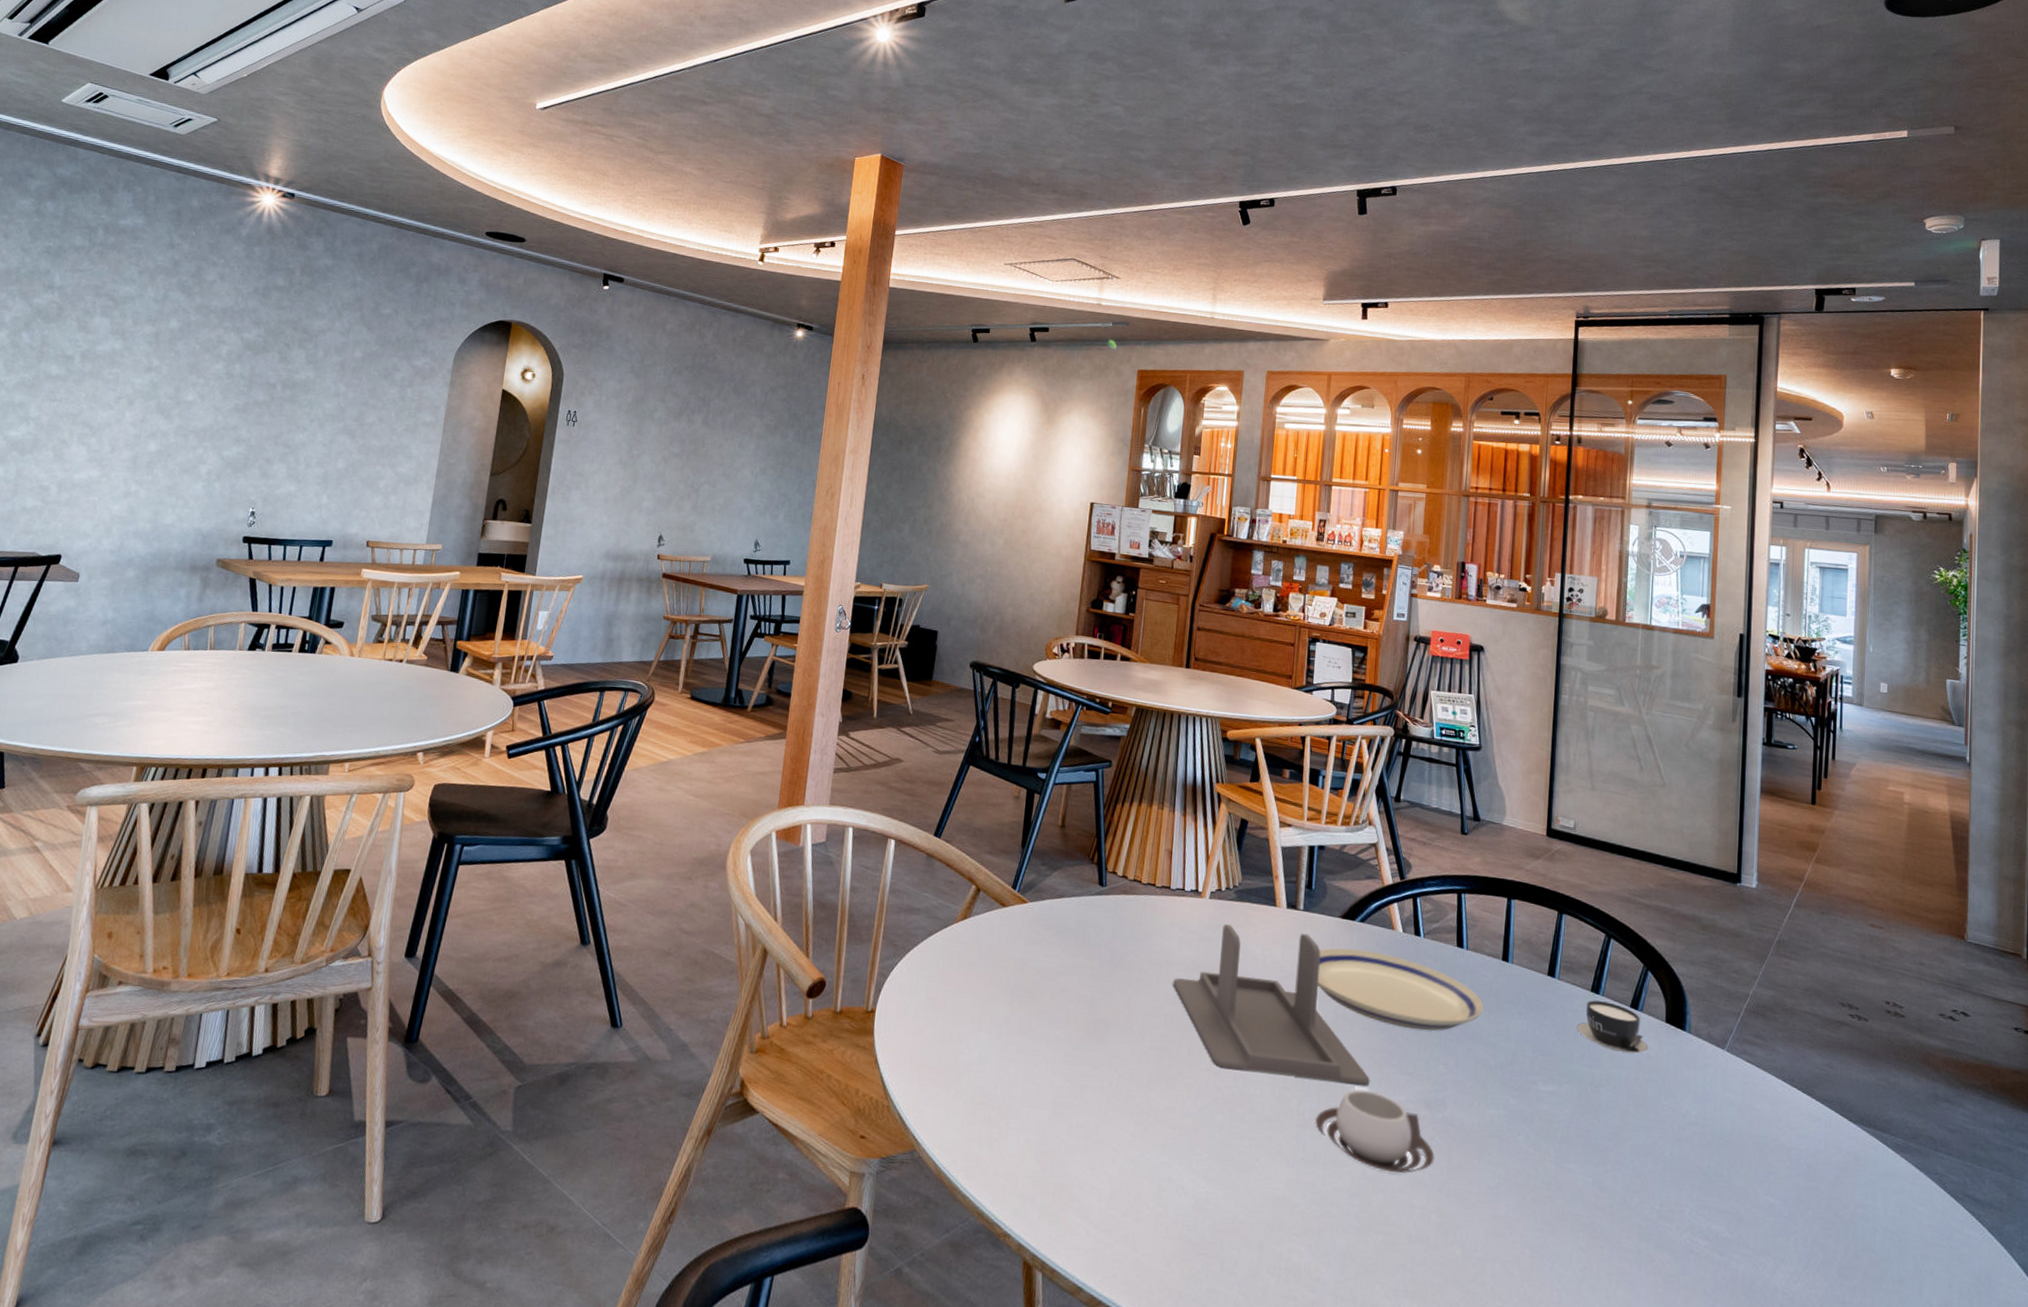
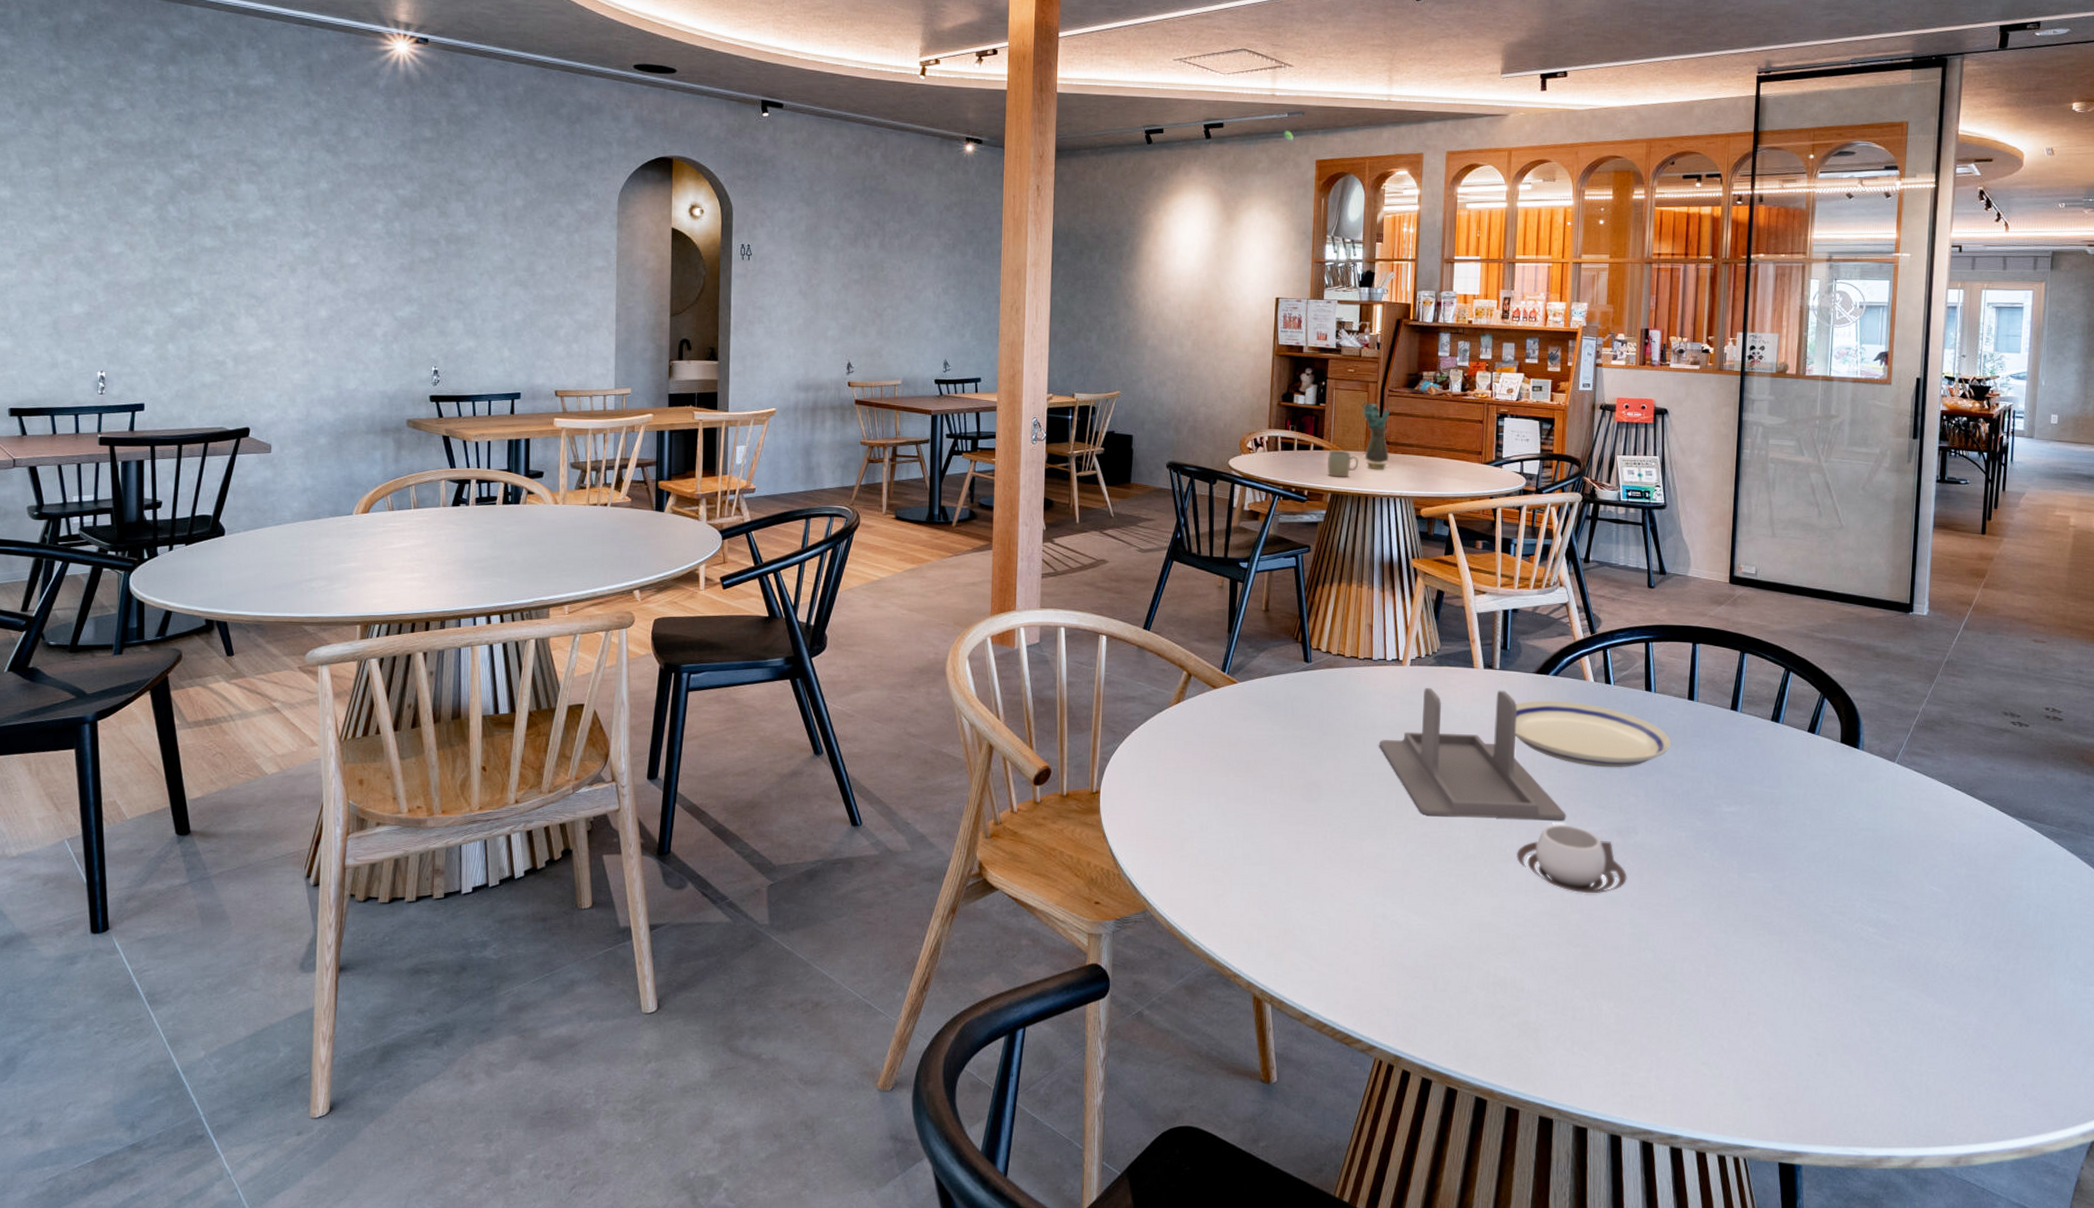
mug: none [1133,662,1166,692] -> present [1327,450,1359,477]
vase: none [1171,612,1200,688] -> present [1361,399,1390,471]
teacup: present [1576,1000,1648,1054] -> none [1758,728,1824,772]

